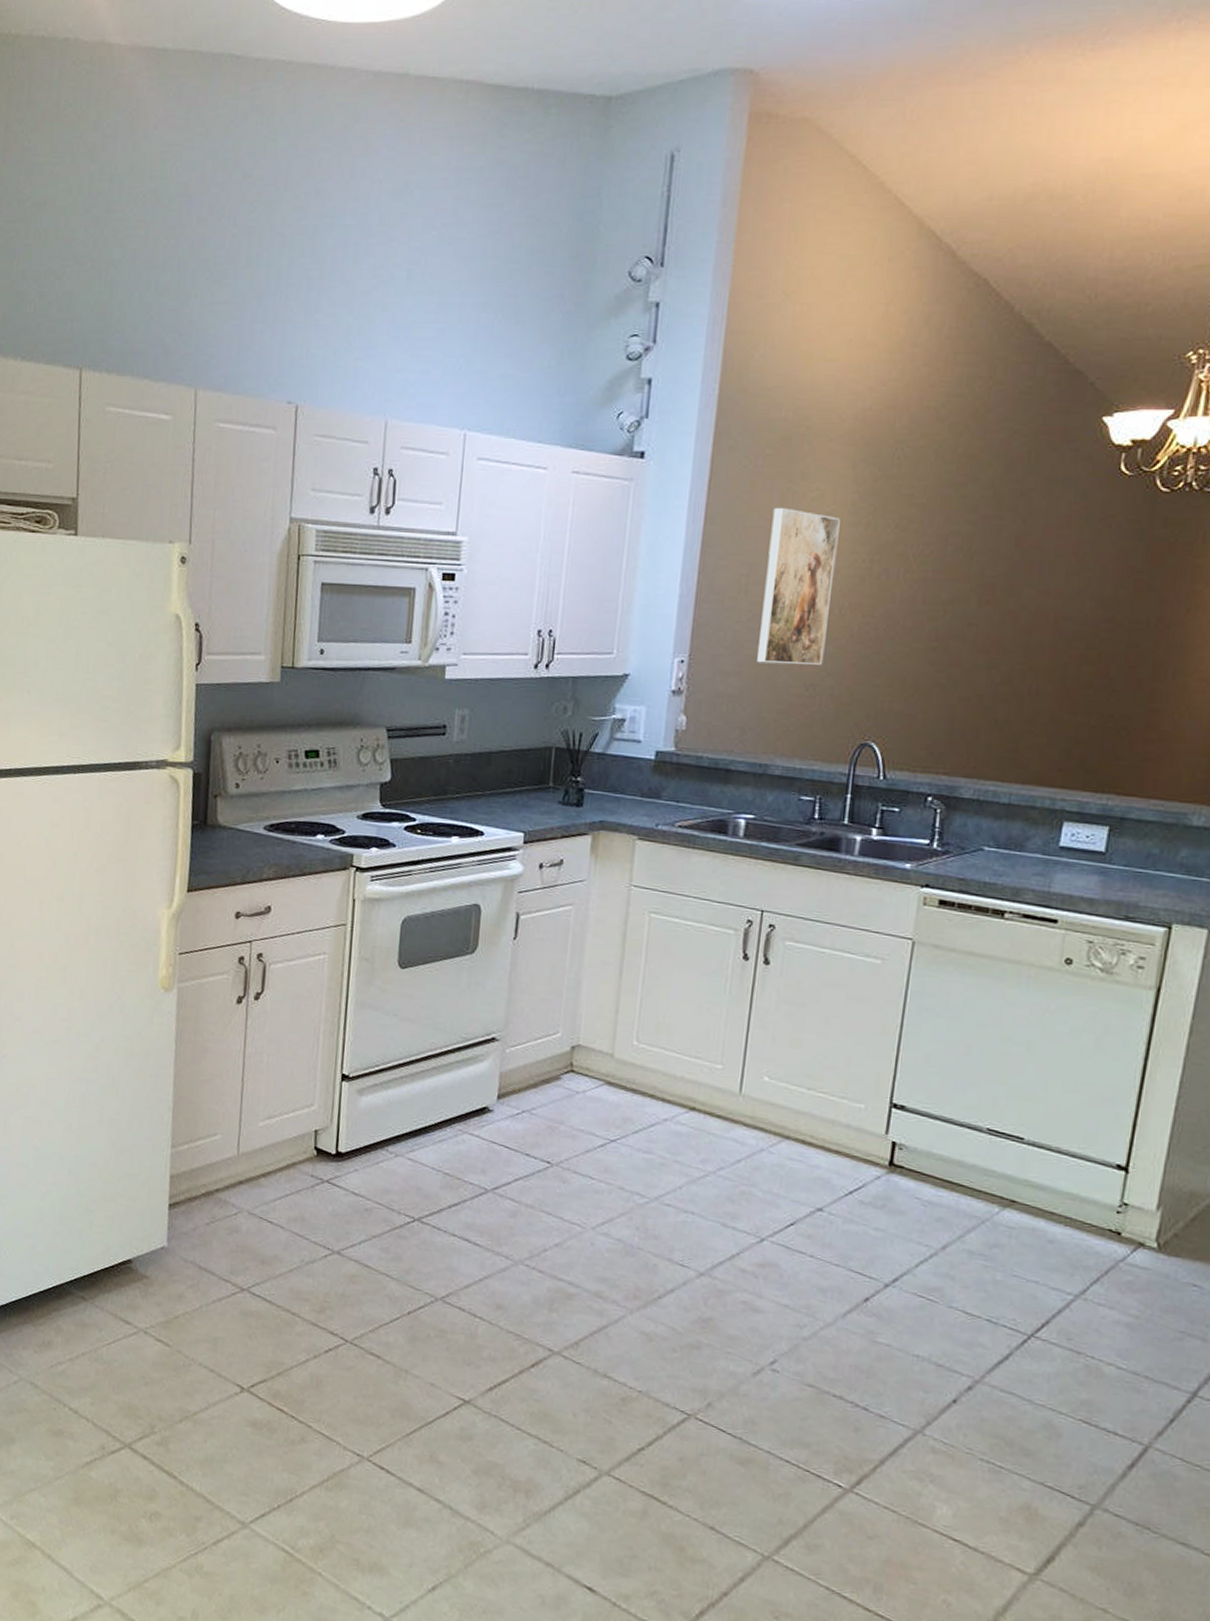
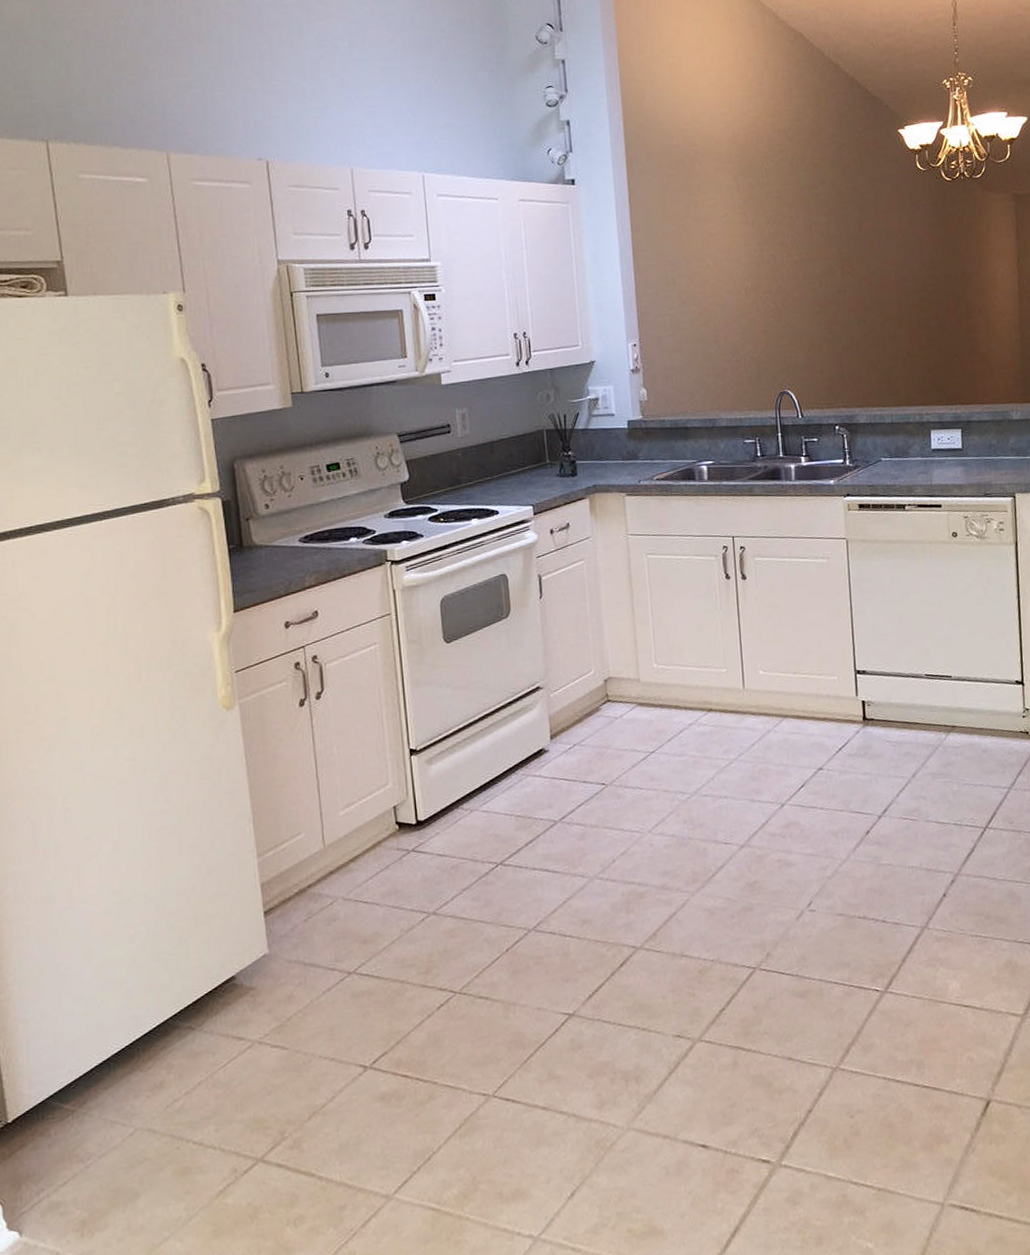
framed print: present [756,507,840,665] -> none [682,215,741,339]

